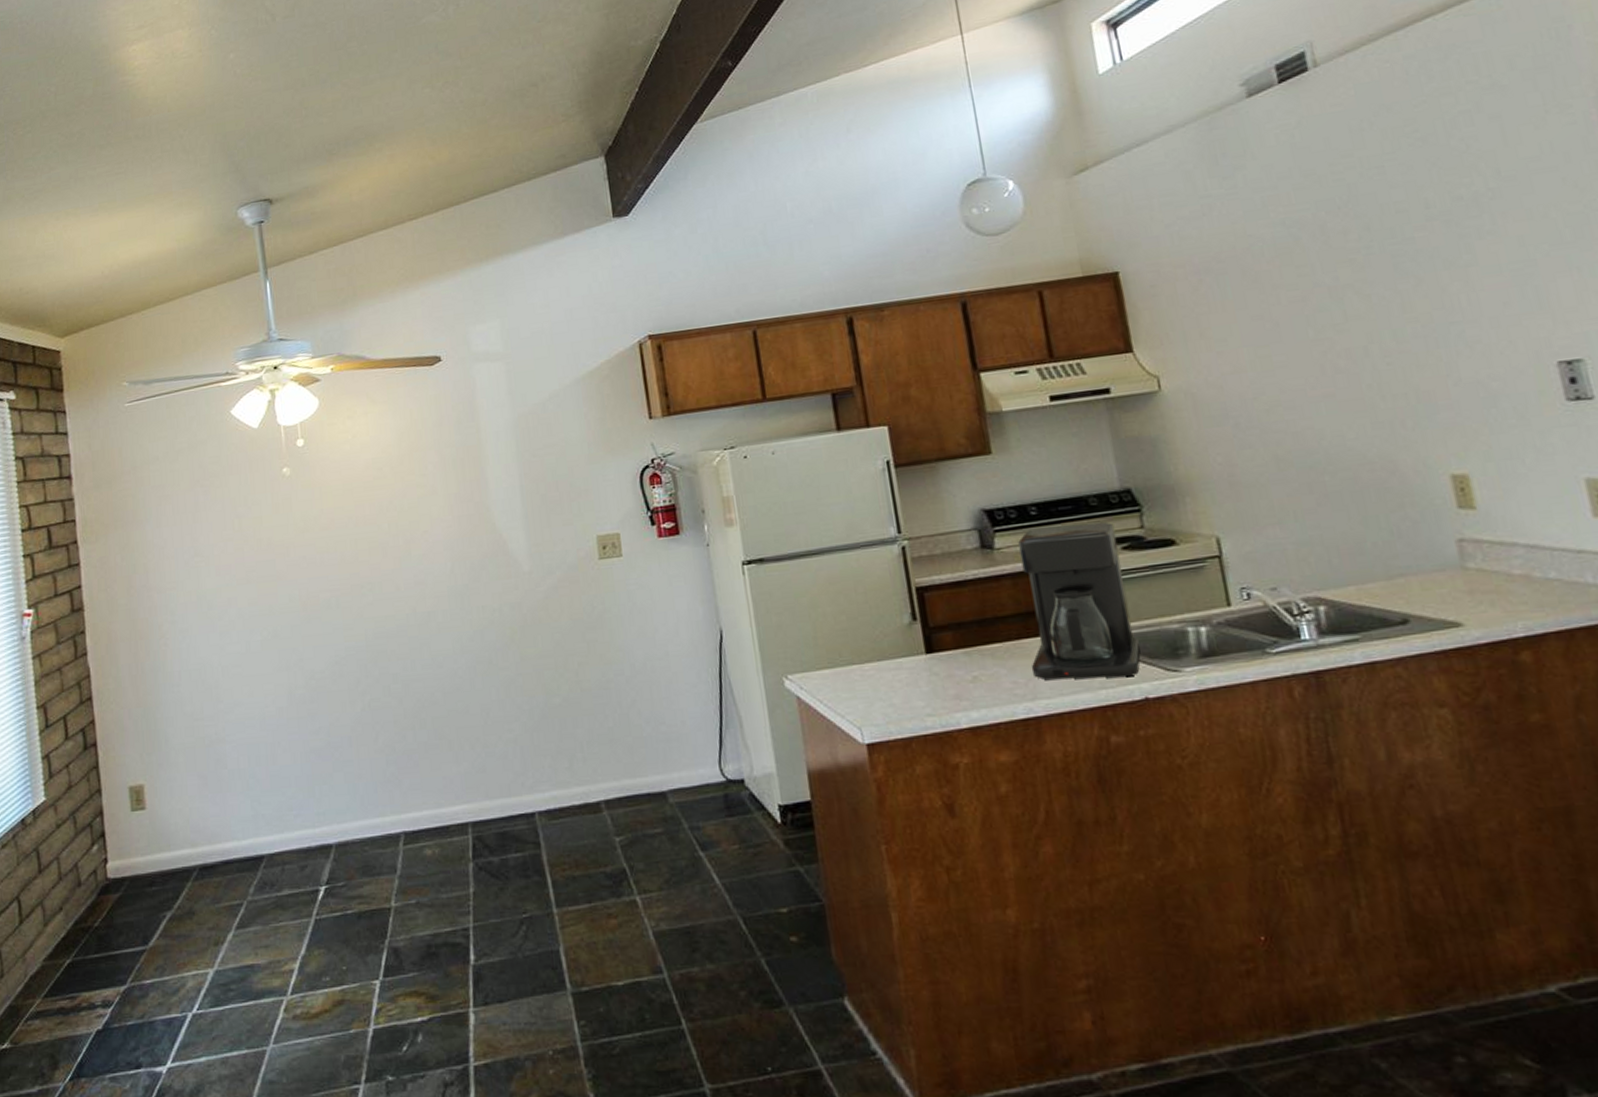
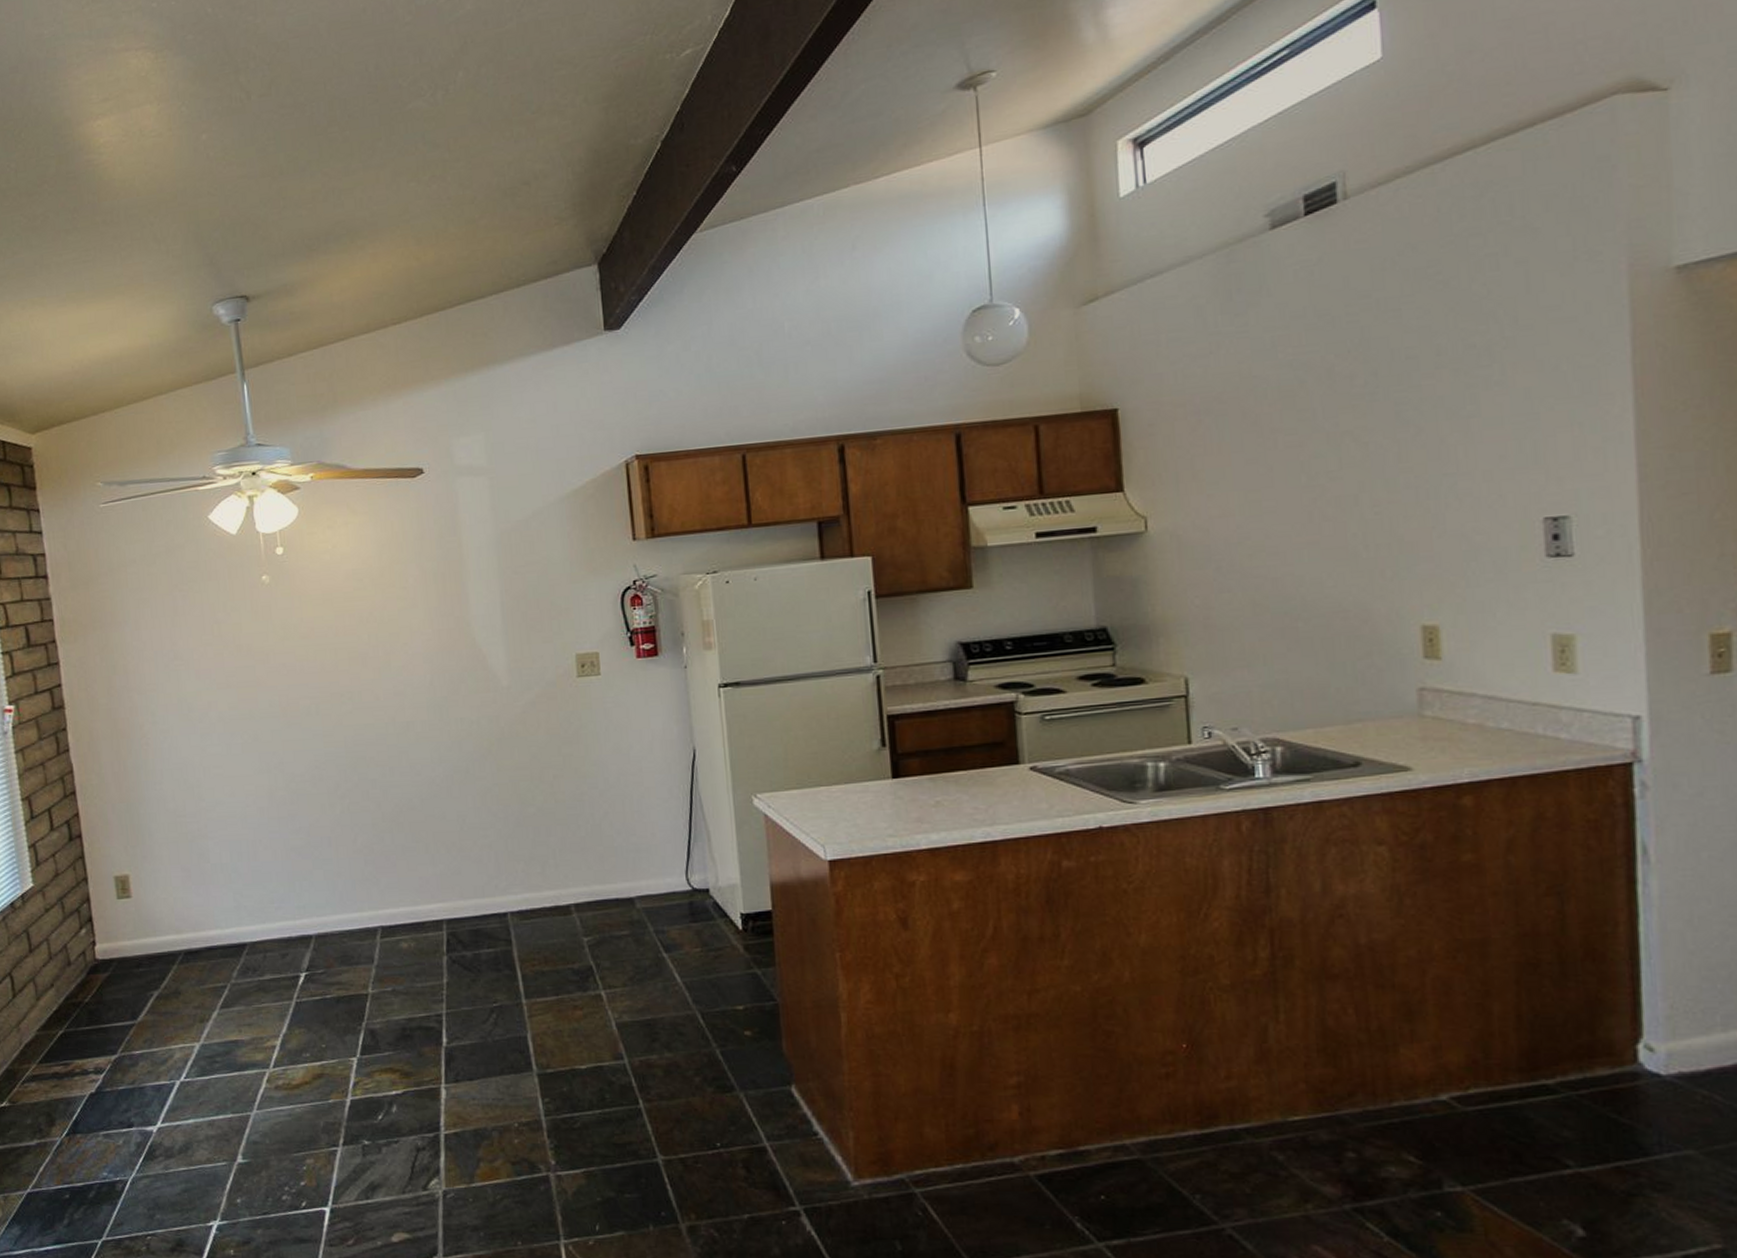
coffee maker: present [1018,522,1142,680] -> none [991,658,1101,808]

